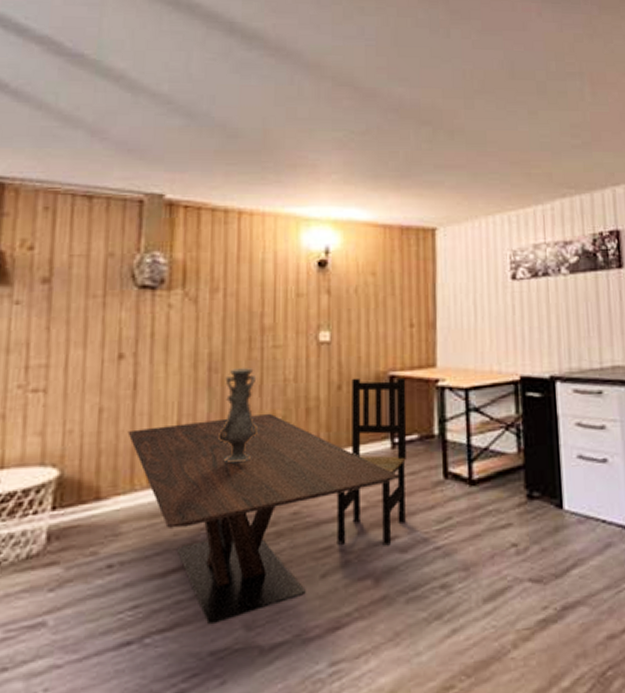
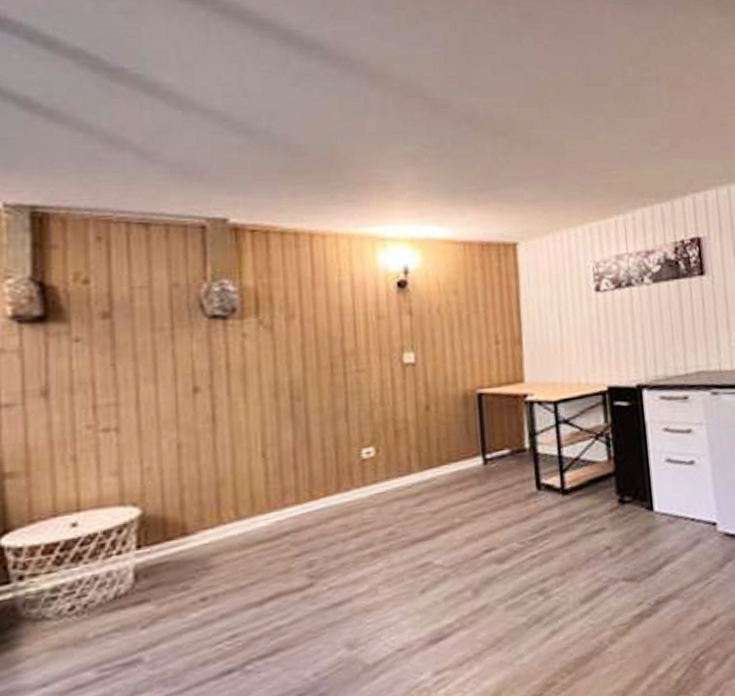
dining table: present [127,413,399,625] -> none [210,437,492,647]
vase: present [218,367,259,462] -> none [306,393,348,489]
dining chair: present [337,377,407,546] -> none [431,394,501,561]

